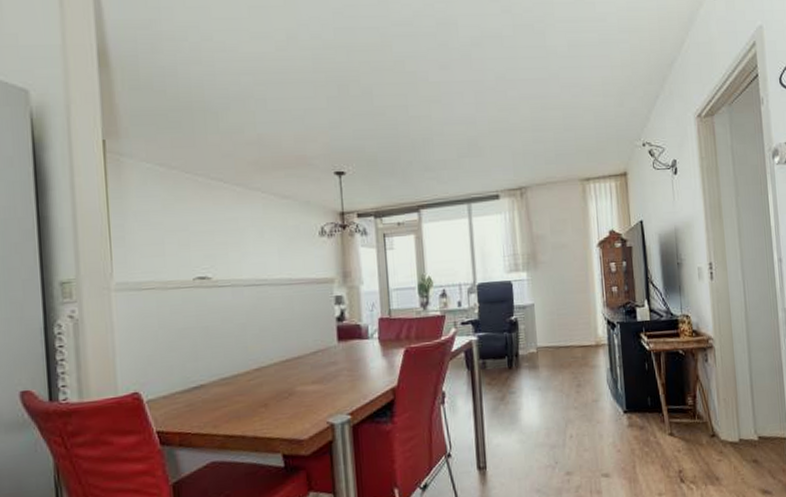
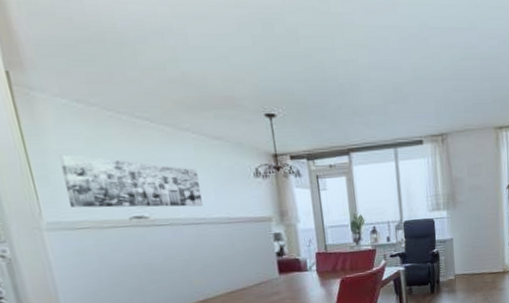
wall art: none [137,216,265,269] -> present [59,155,202,208]

